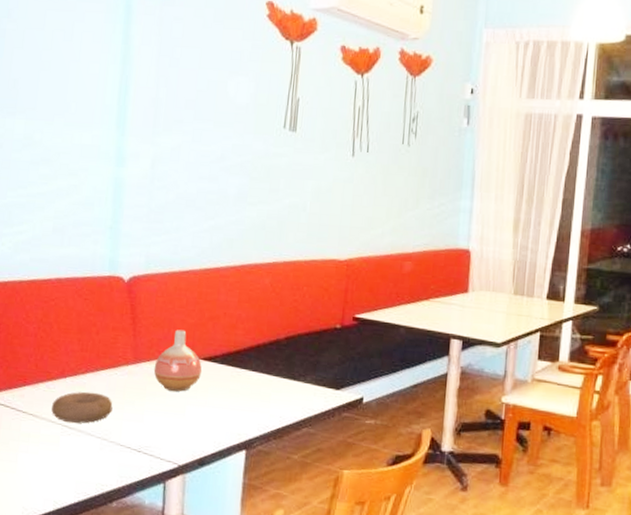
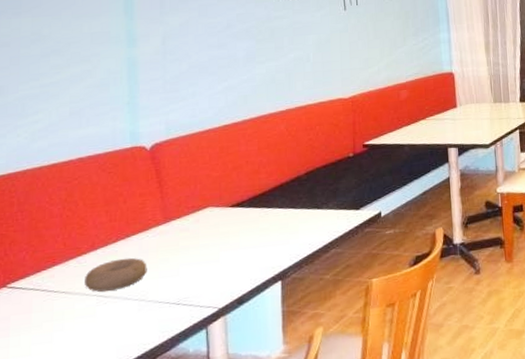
vase: present [153,329,202,392] -> none [184,183,231,242]

